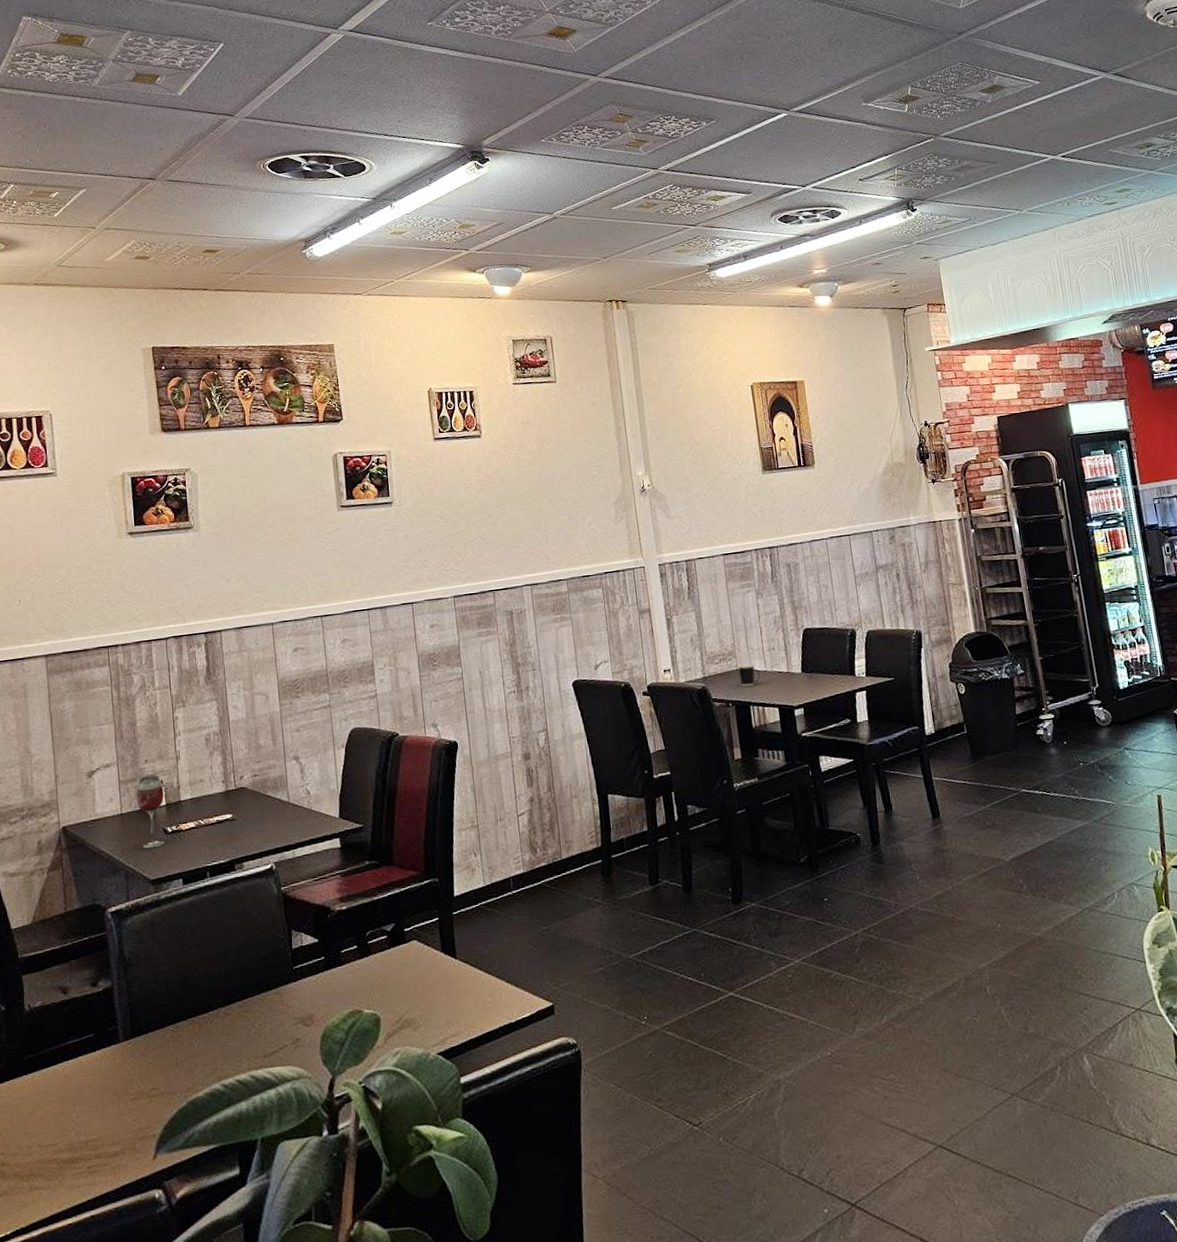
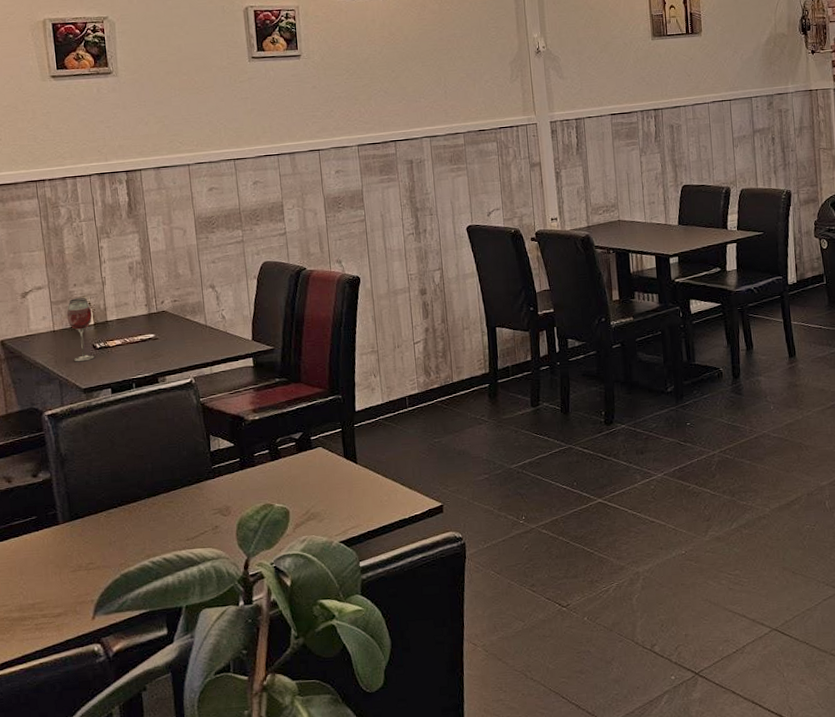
mug: present [738,665,760,687] -> none [619,216,640,236]

